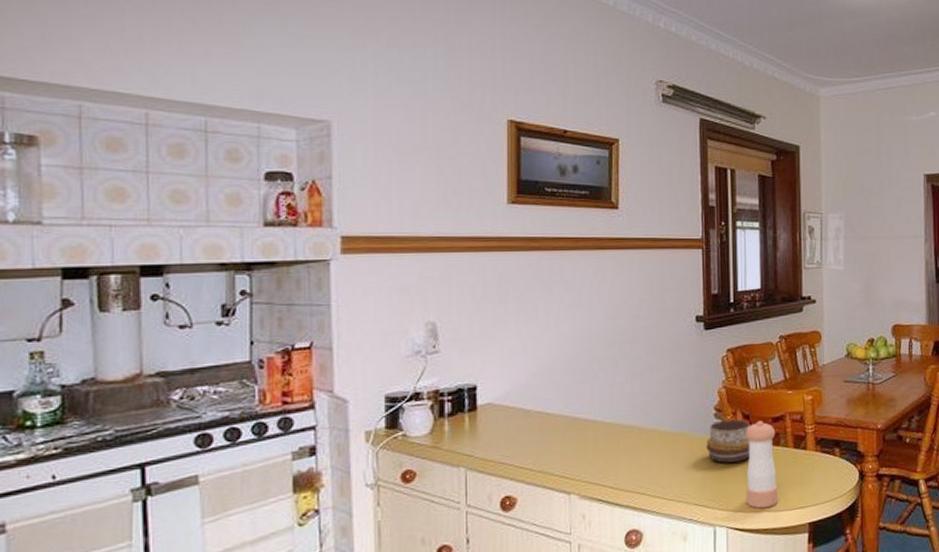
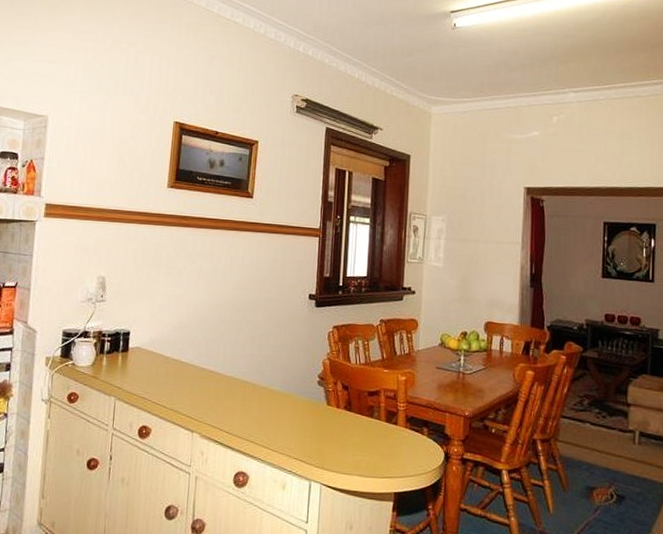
decorative bowl: present [706,419,751,463] -> none [308,387,348,427]
pepper shaker: present [745,421,778,508] -> none [340,393,371,472]

